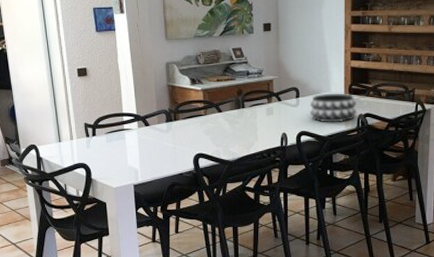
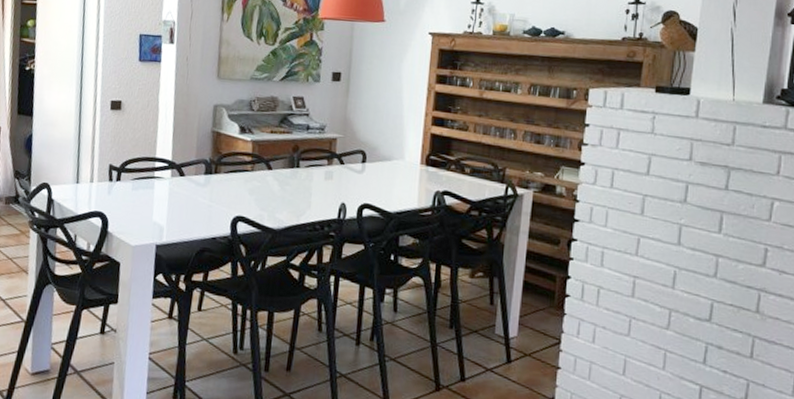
decorative bowl: present [309,93,356,123] -> none [376,161,434,199]

